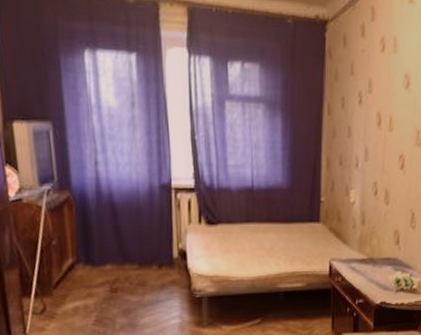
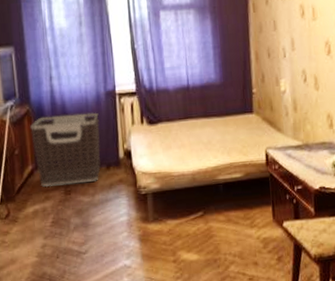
clothes hamper: none [71,206,152,284] -> present [30,112,101,188]

